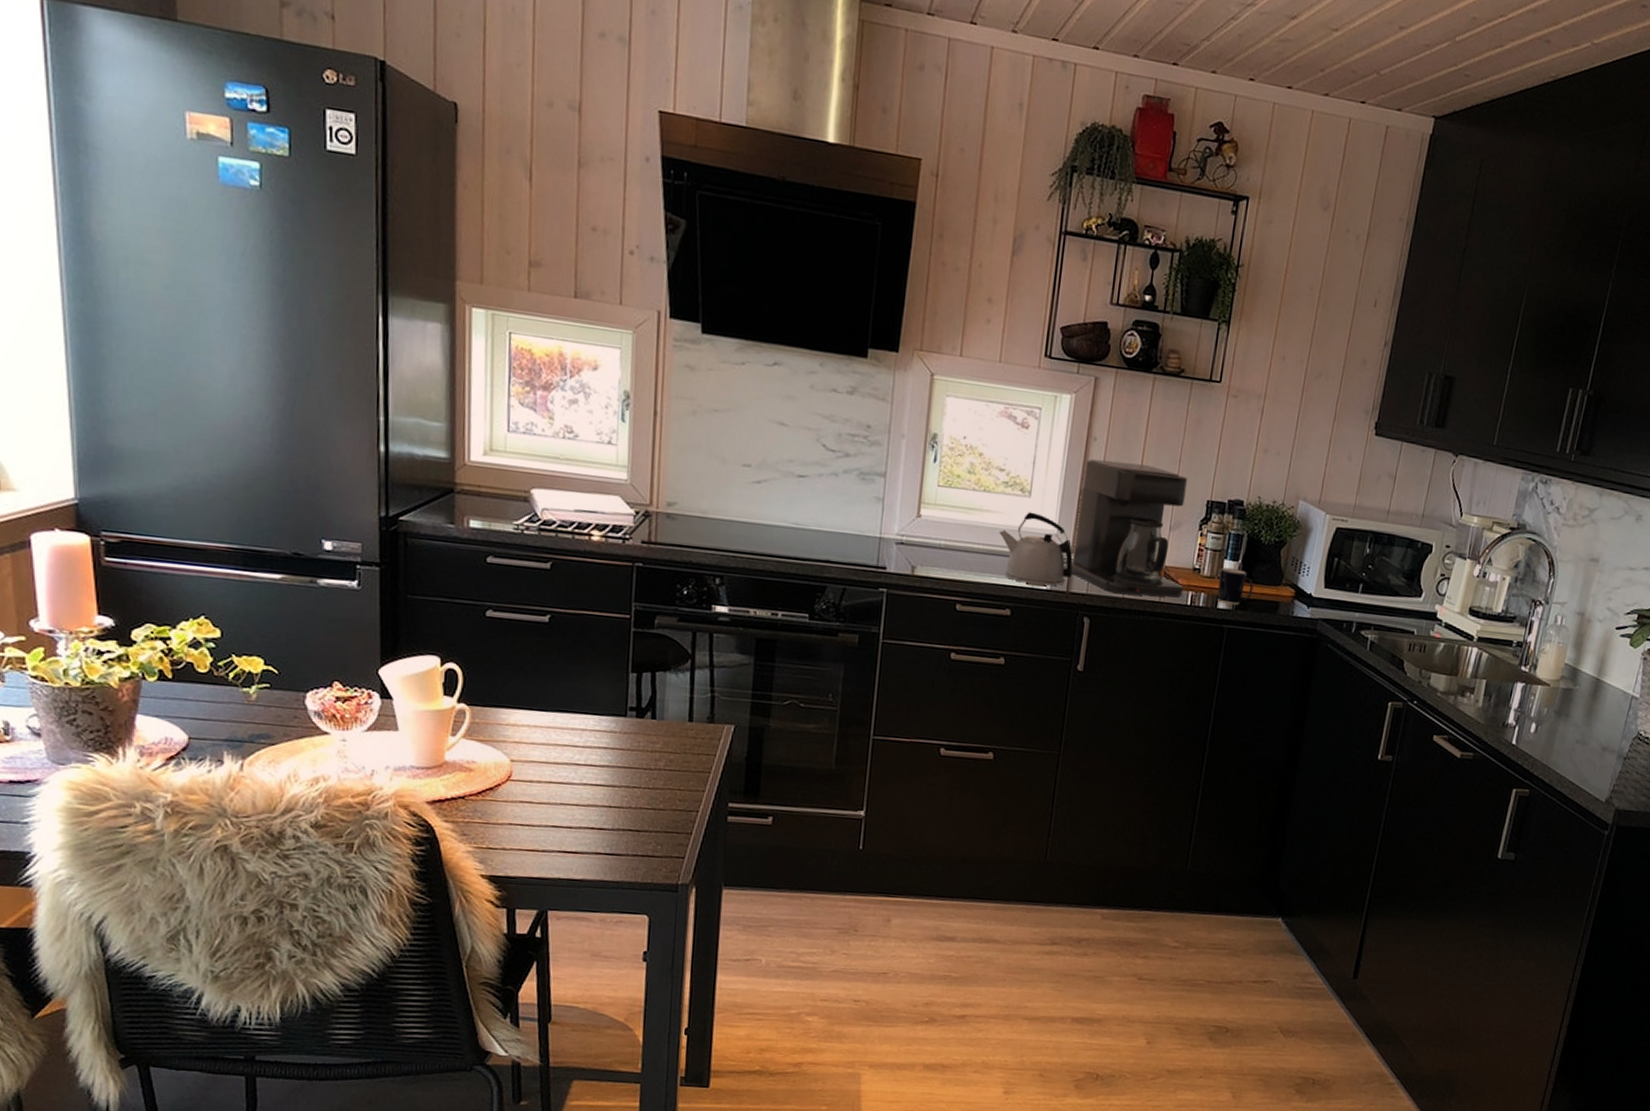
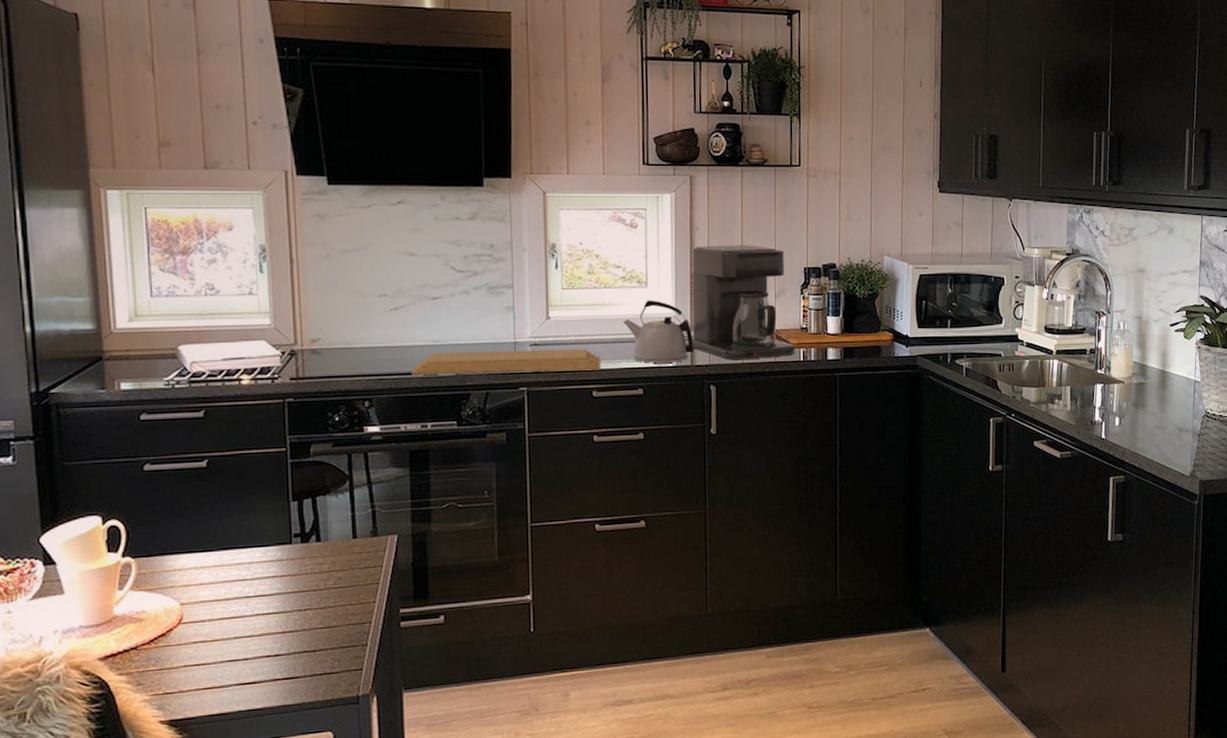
cutting board: none [767,535,969,582] -> present [411,349,601,376]
mug: present [1216,567,1254,606] -> none [825,323,856,356]

